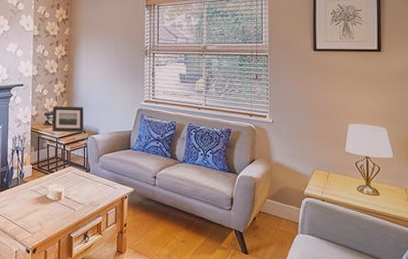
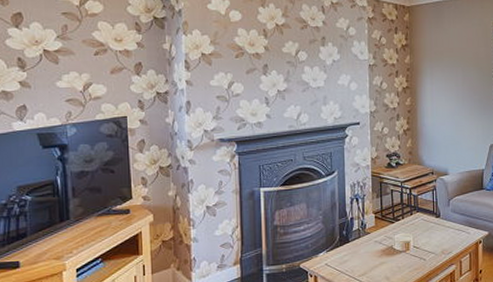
picture frame: present [52,107,84,132] -> none [395,146,431,175]

